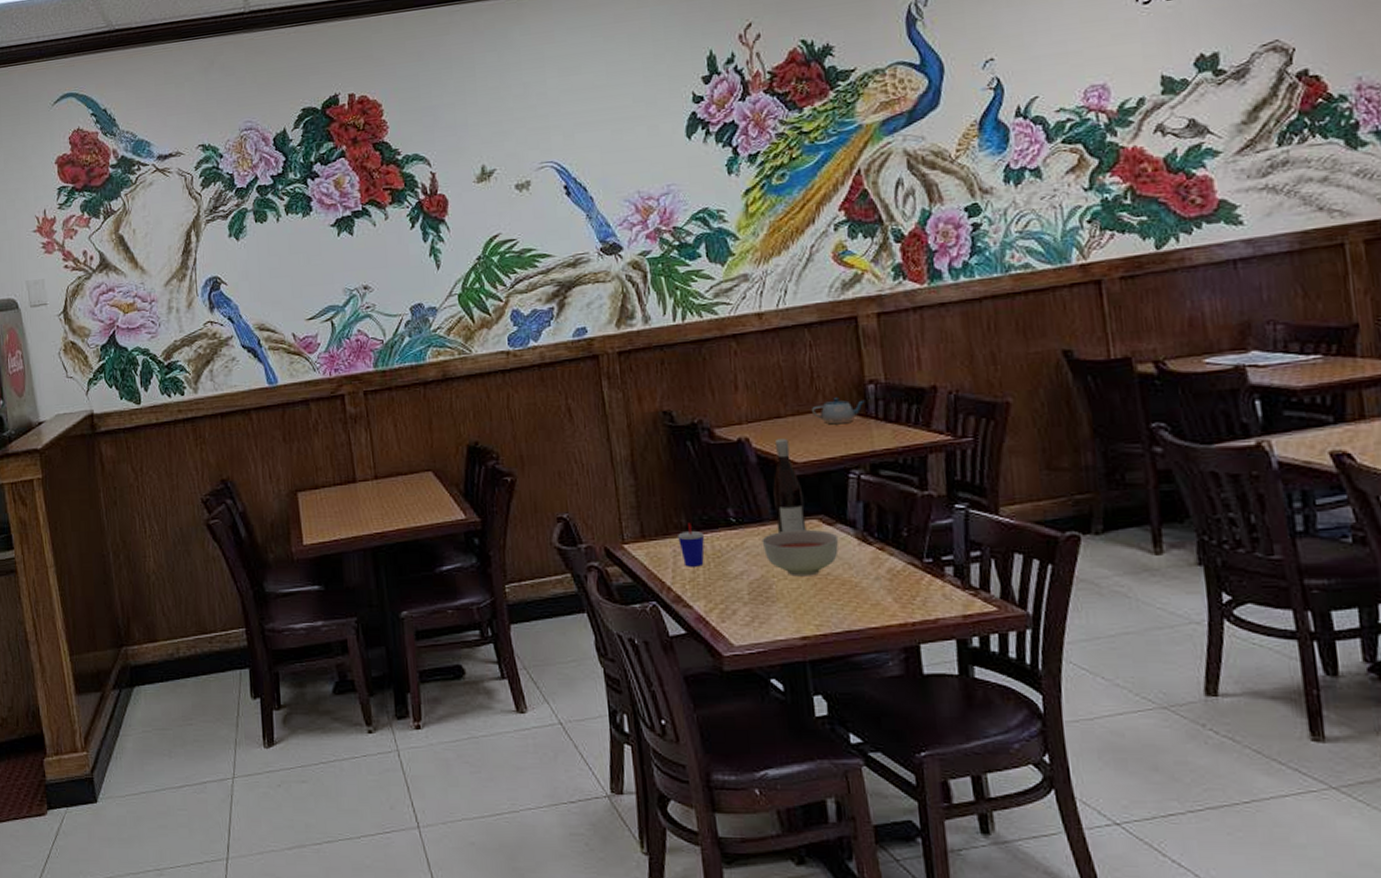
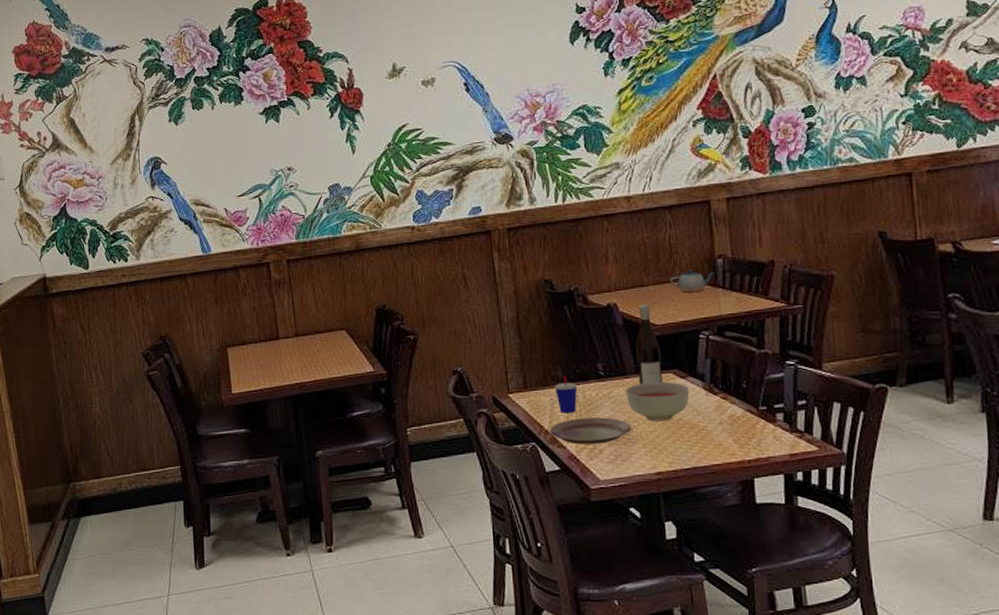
plate: none [673,572,770,604] -> present [550,417,632,444]

